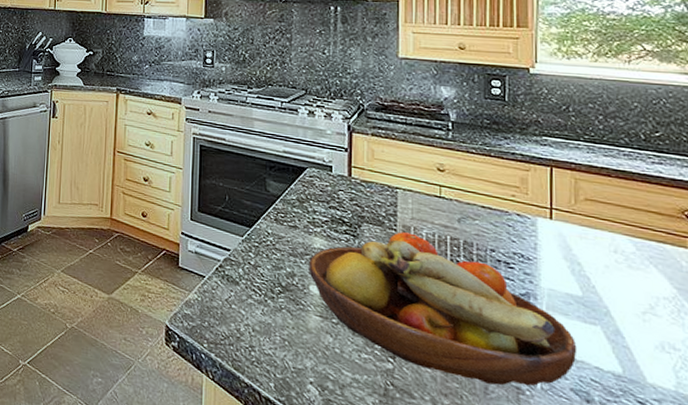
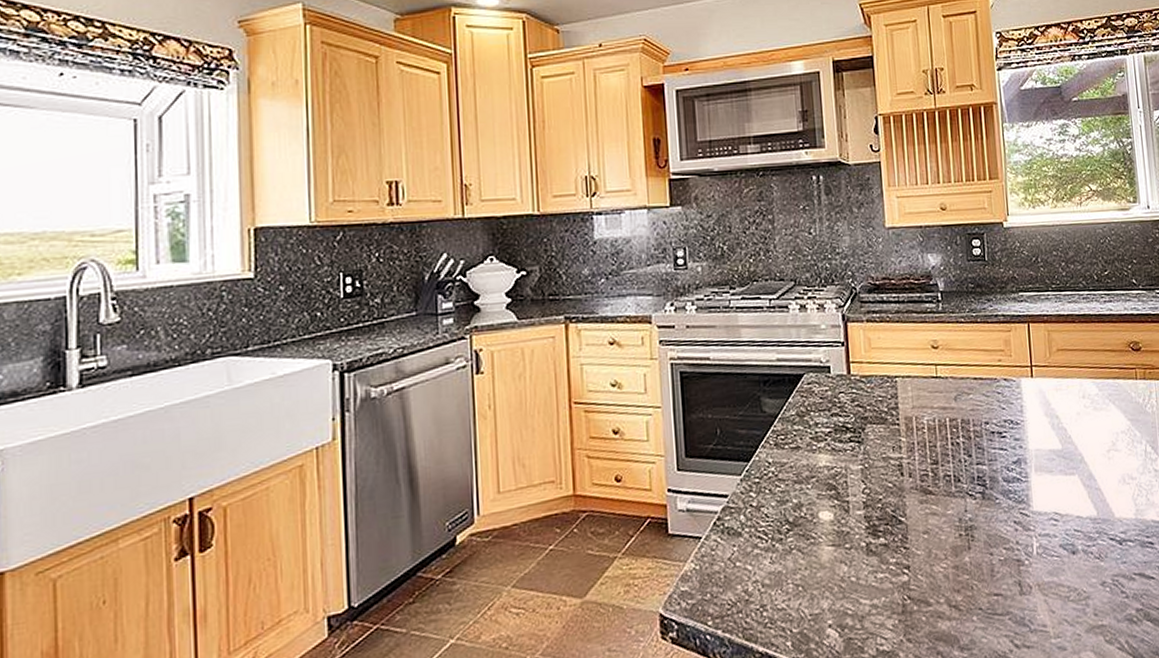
fruit bowl: present [309,232,577,386] -> none [815,424,1062,569]

